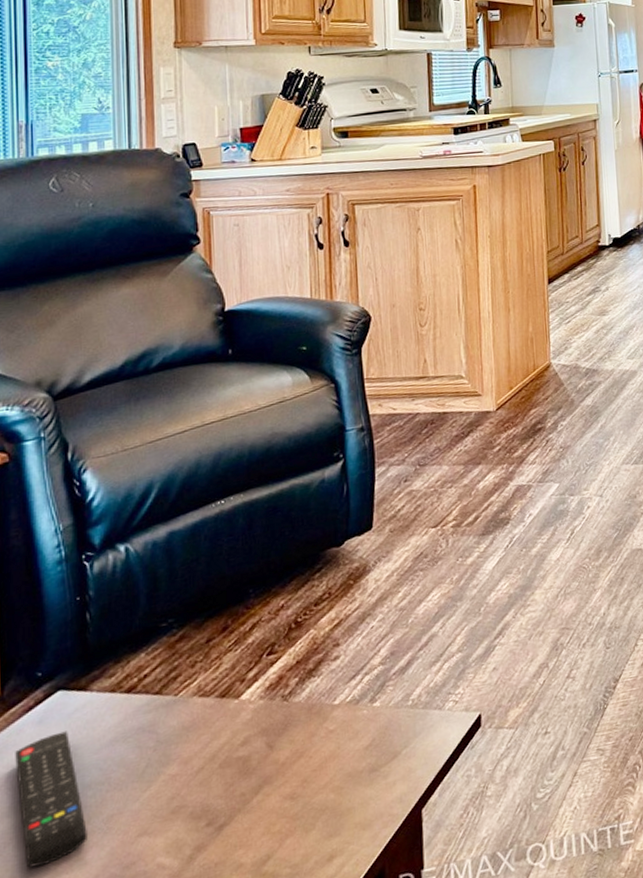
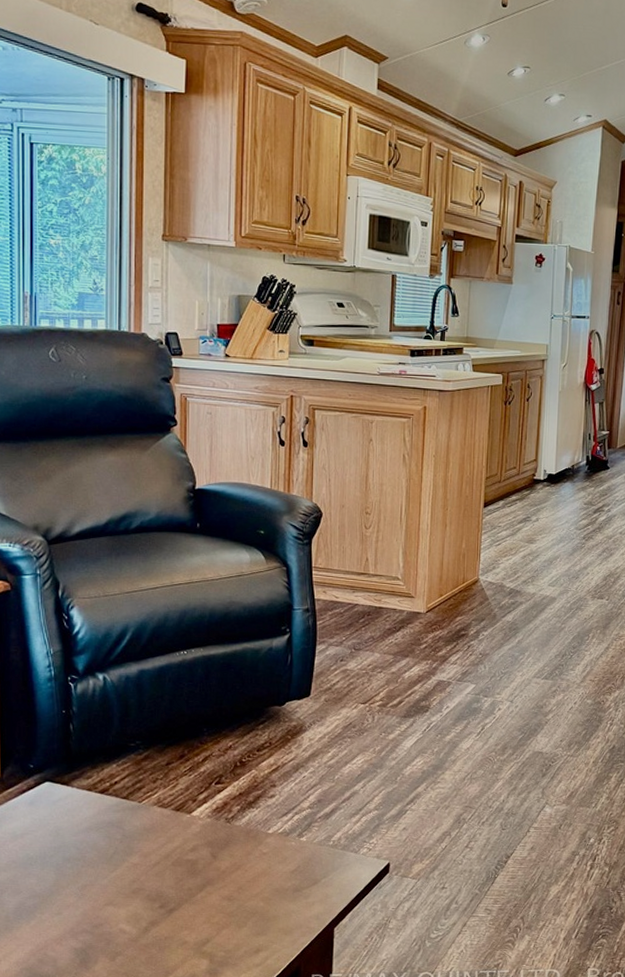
remote control: present [15,731,88,868] -> none [11,814,66,913]

